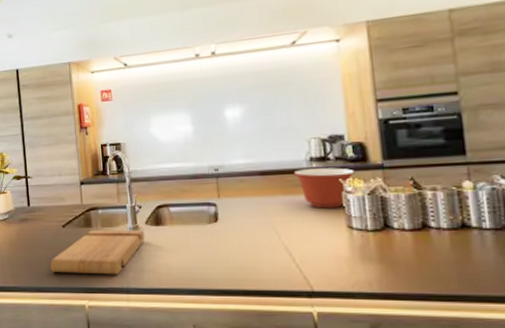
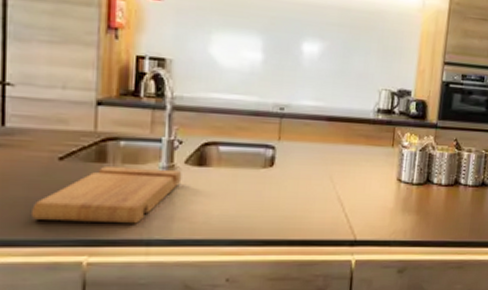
mixing bowl: present [293,167,355,208] -> none [359,119,413,161]

